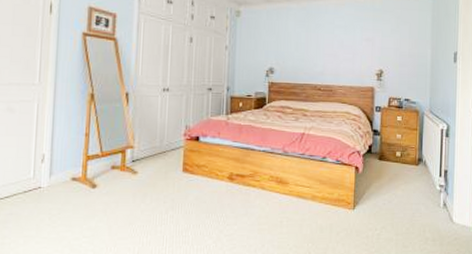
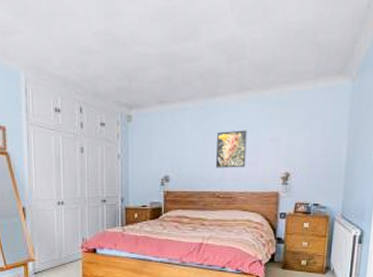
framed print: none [318,30,345,64] -> present [216,130,247,168]

